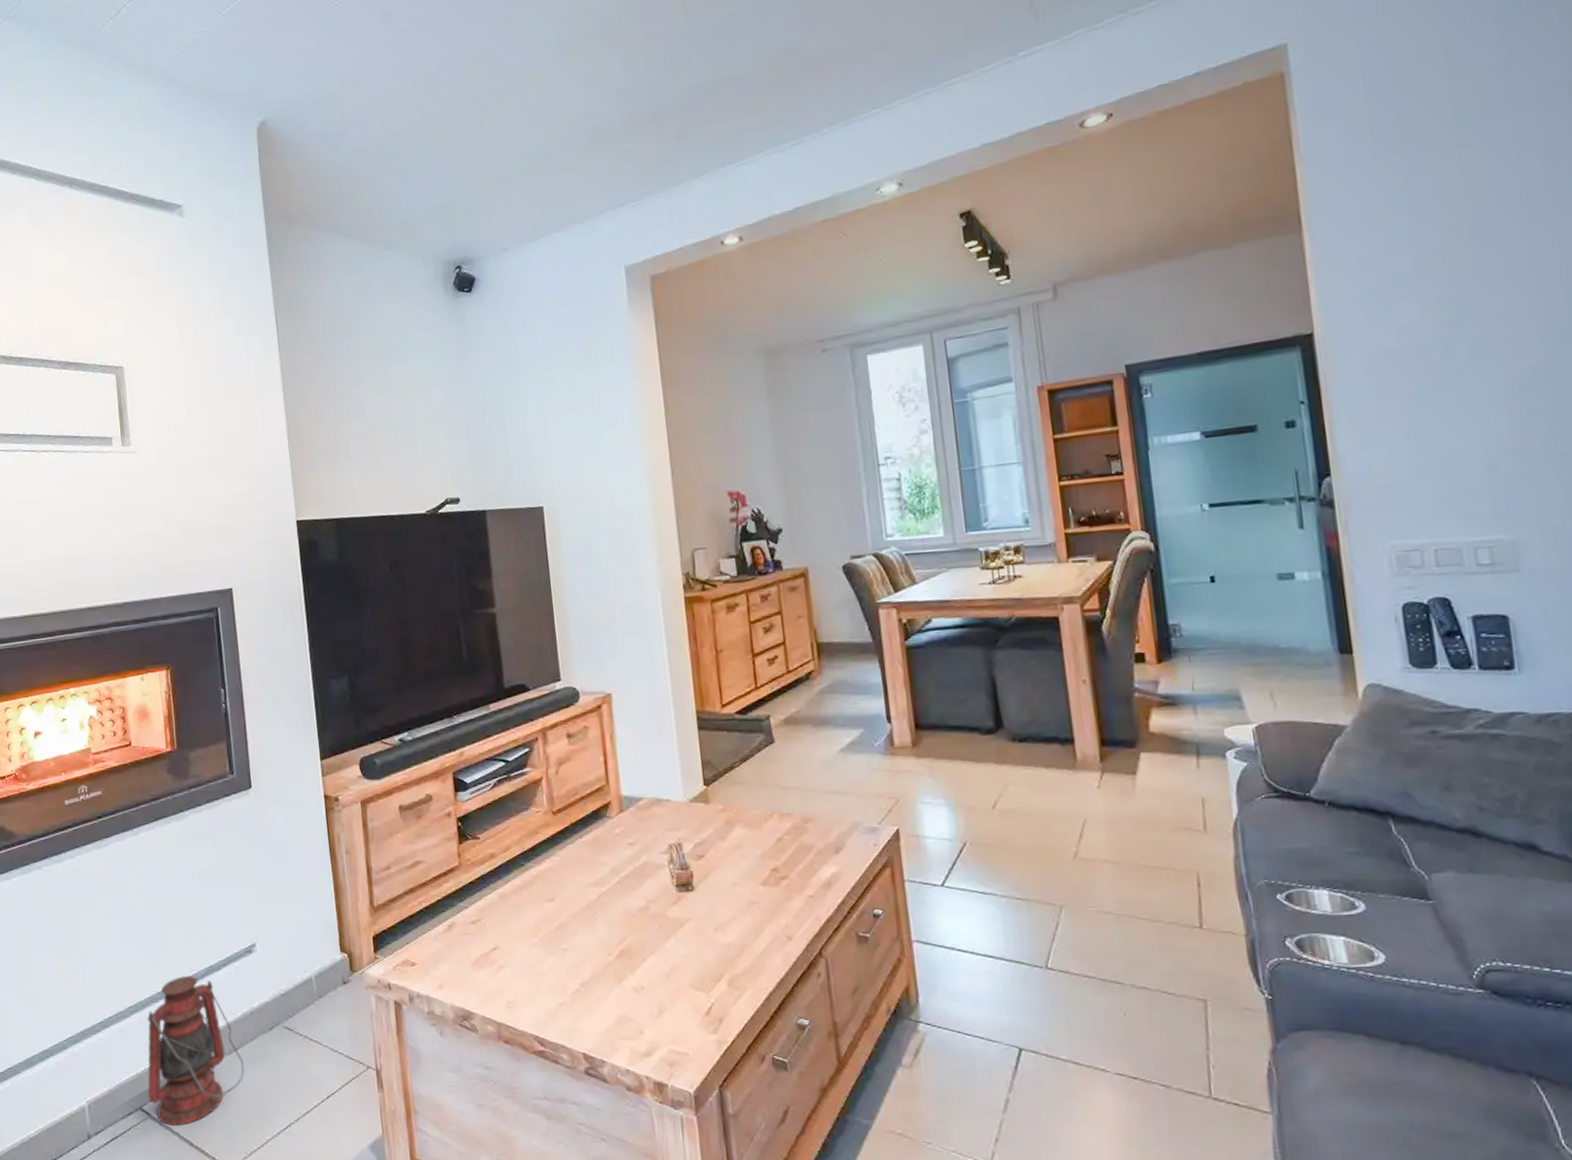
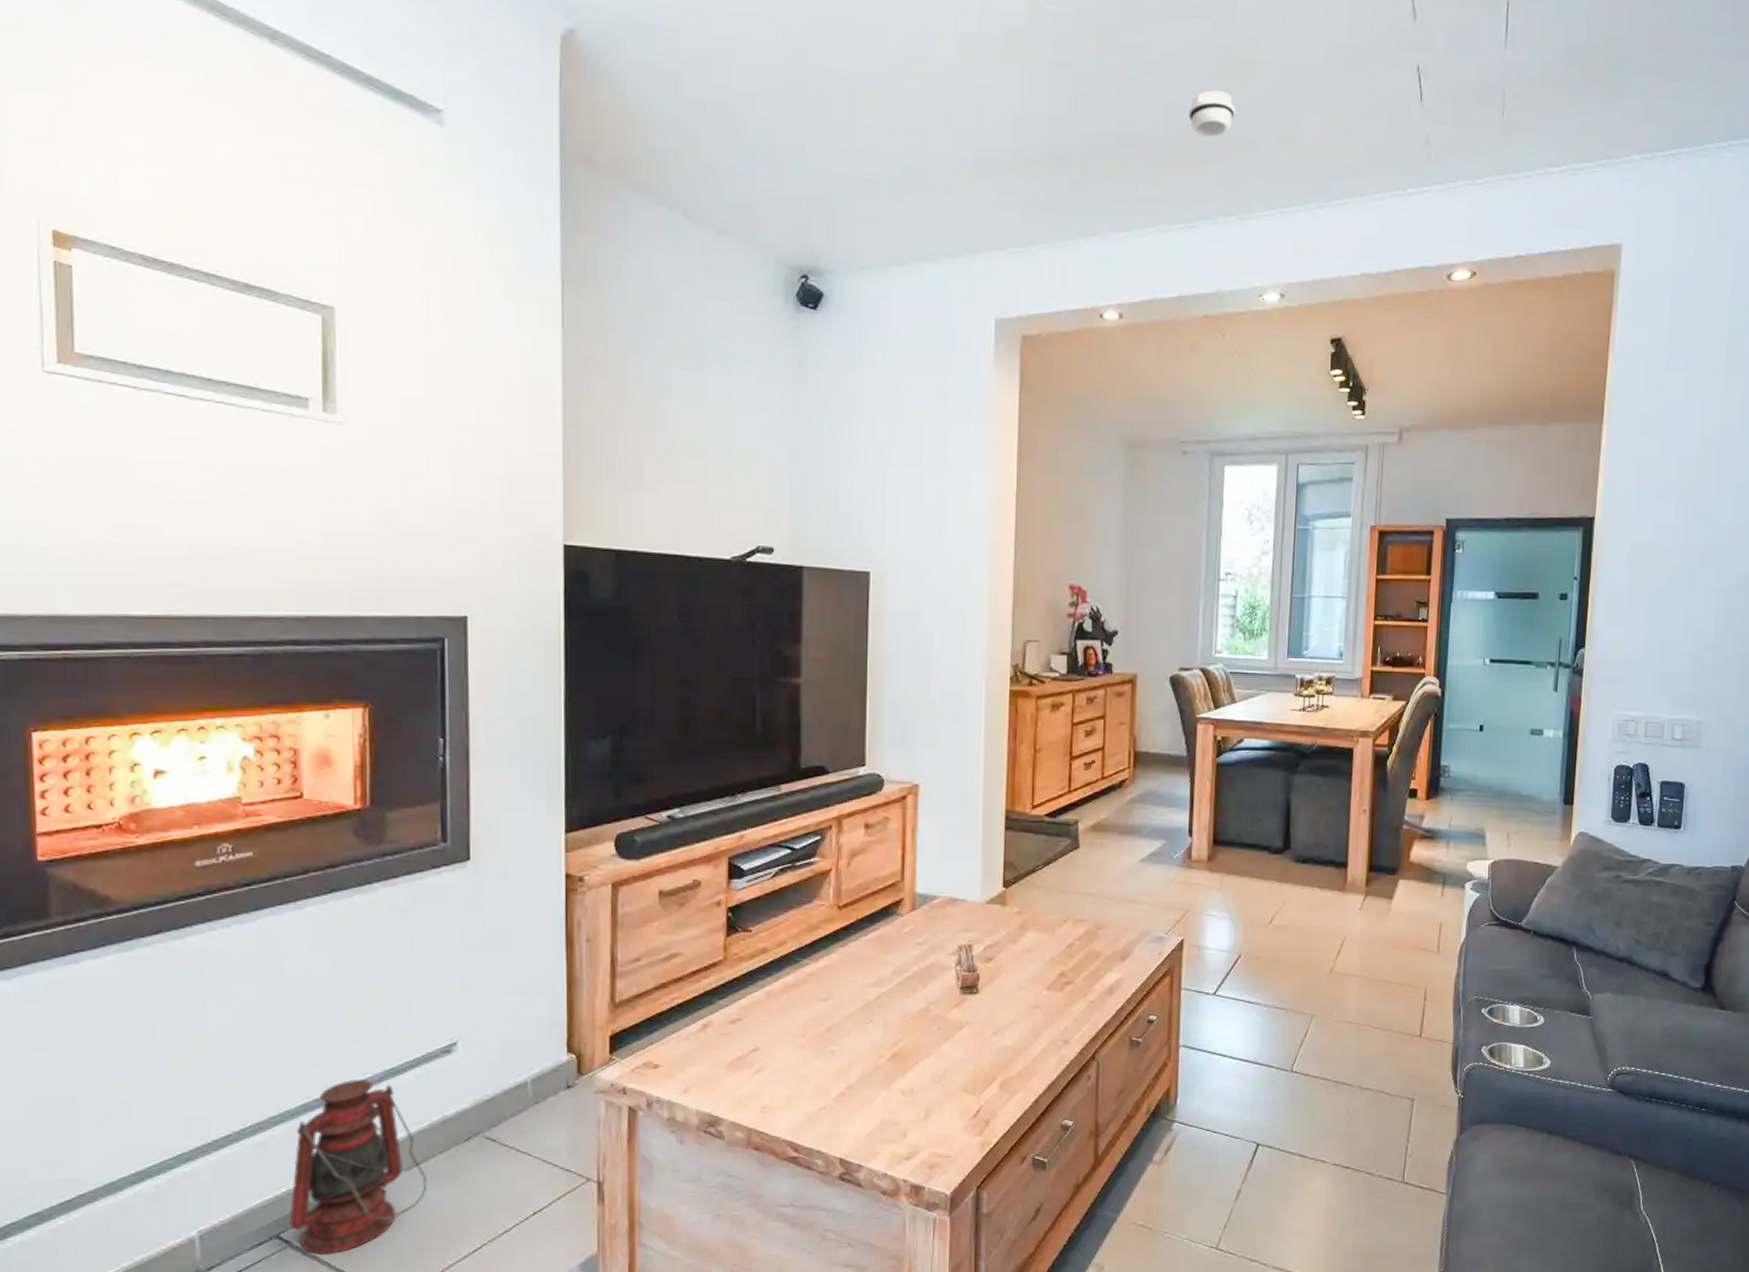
smoke detector: none [778,16,825,62] -> present [1188,90,1236,137]

